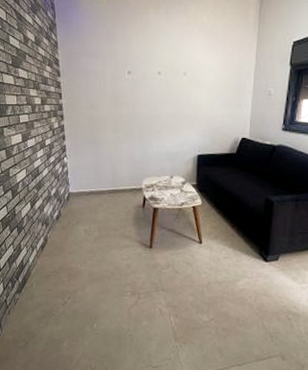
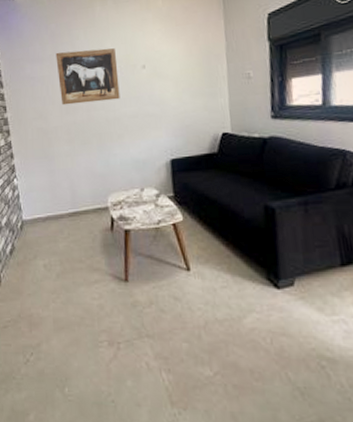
wall art: none [109,52,163,100] -> present [55,48,120,106]

